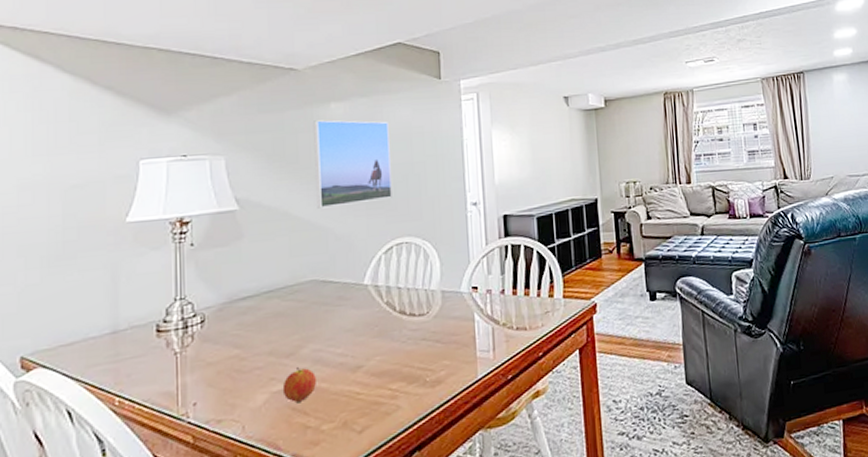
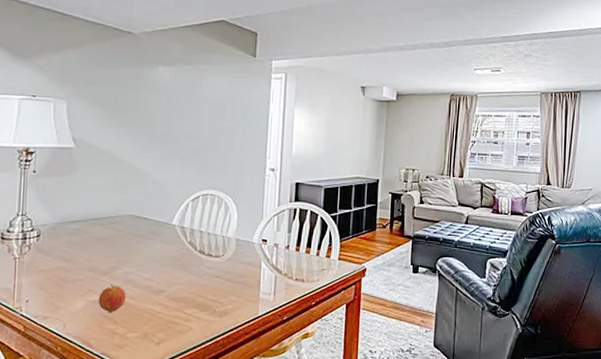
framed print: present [314,120,392,209] -> none [140,80,207,156]

